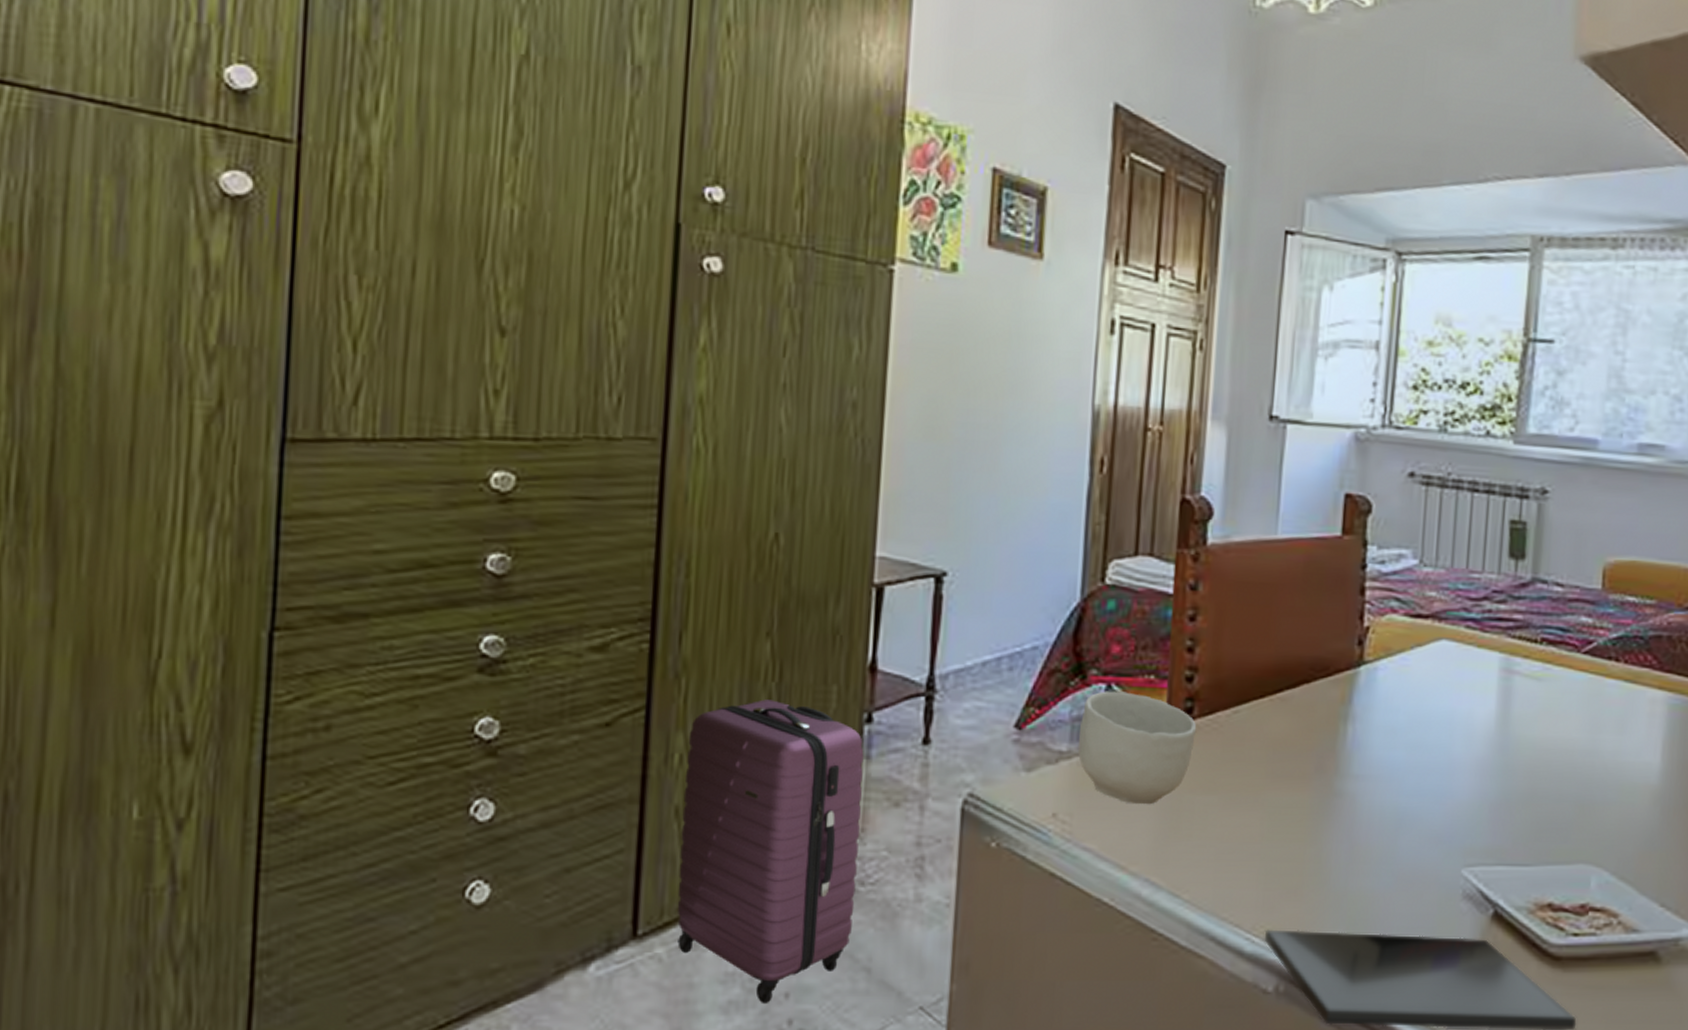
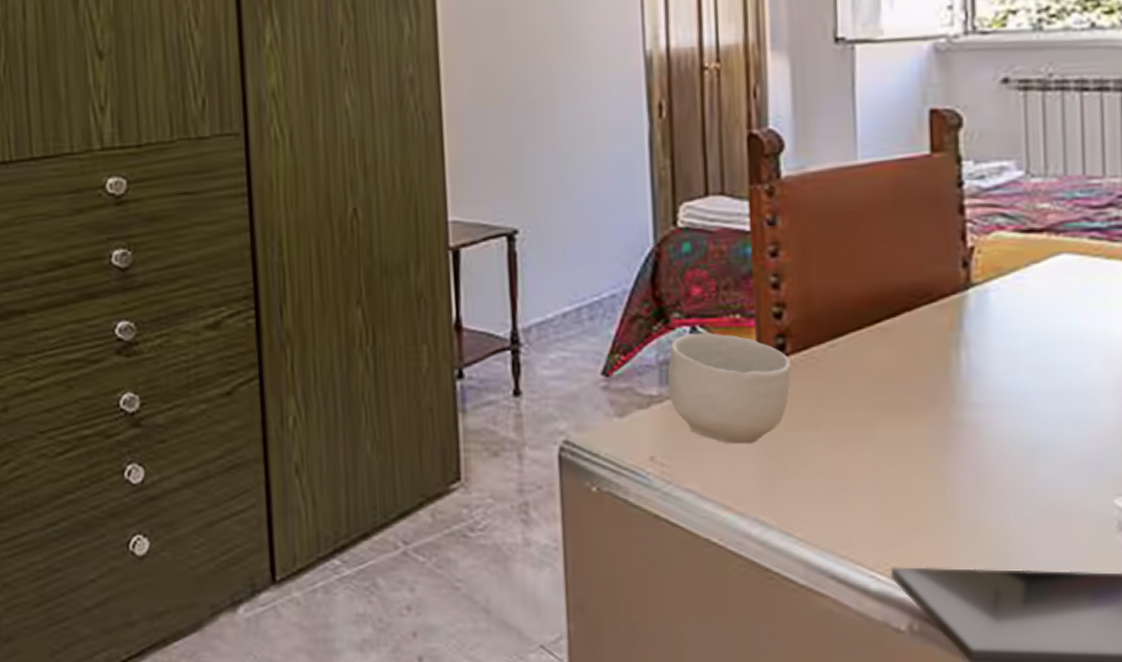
suitcase: present [677,699,864,1005] -> none [299,362,467,643]

